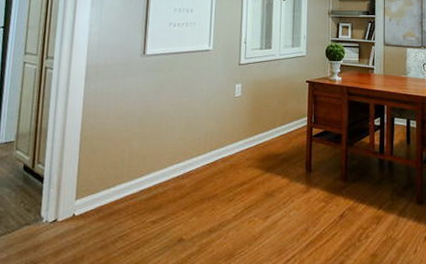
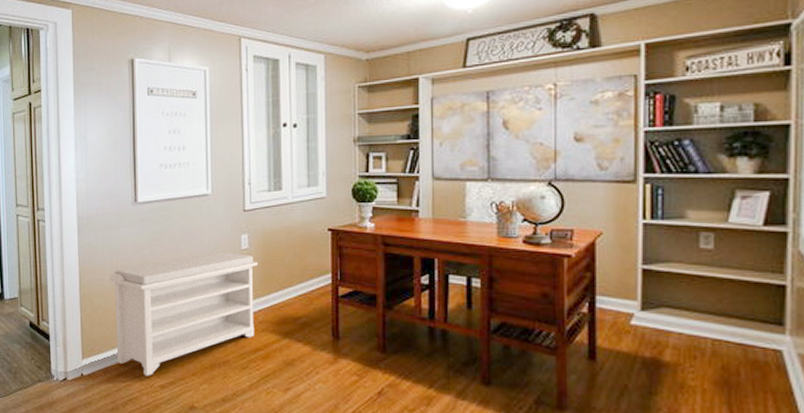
bench: none [111,98,248,213] -> present [109,251,258,376]

